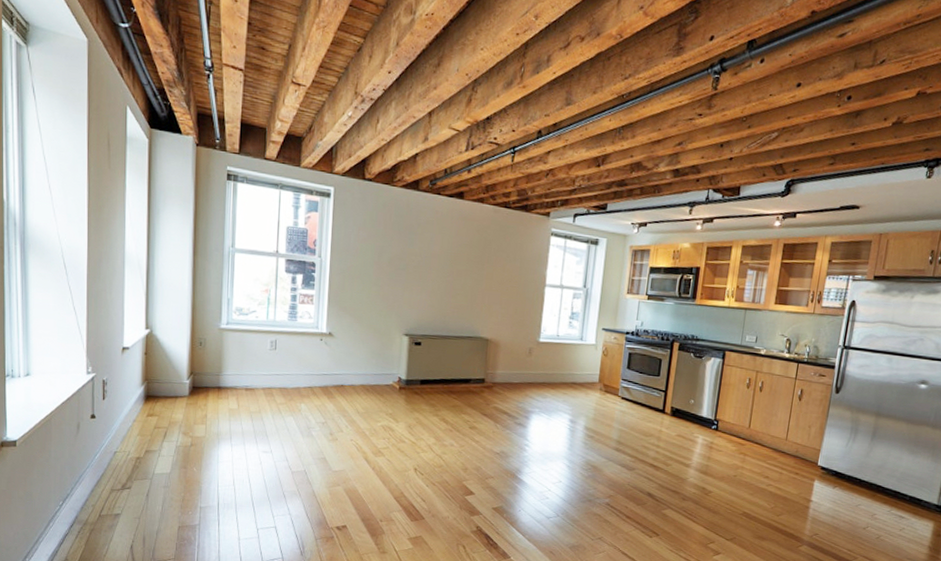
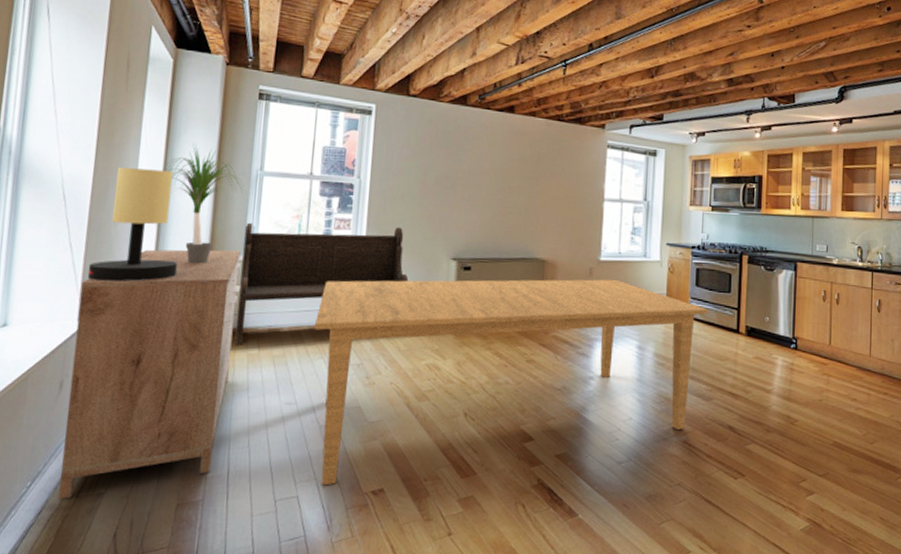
sideboard: none [84,315,221,517] -> present [58,249,243,499]
table lamp: none [91,240,166,343] -> present [87,167,179,282]
potted plant: none [146,221,220,330] -> present [162,144,245,264]
bench: none [217,294,366,402] -> present [234,222,409,346]
dining table: none [285,349,637,520] -> present [315,279,708,486]

